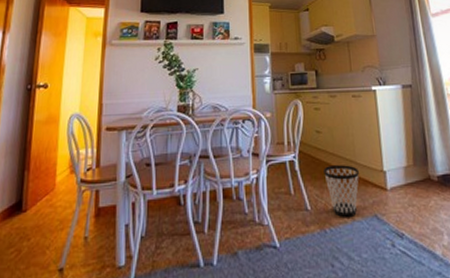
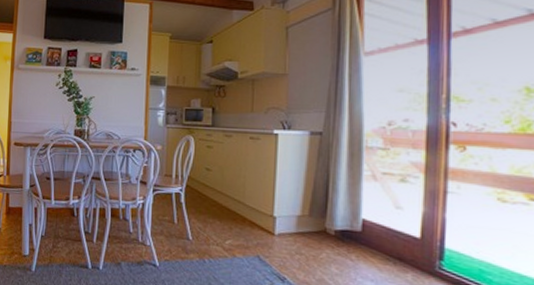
wastebasket: present [324,165,359,217] -> none [209,203,246,253]

